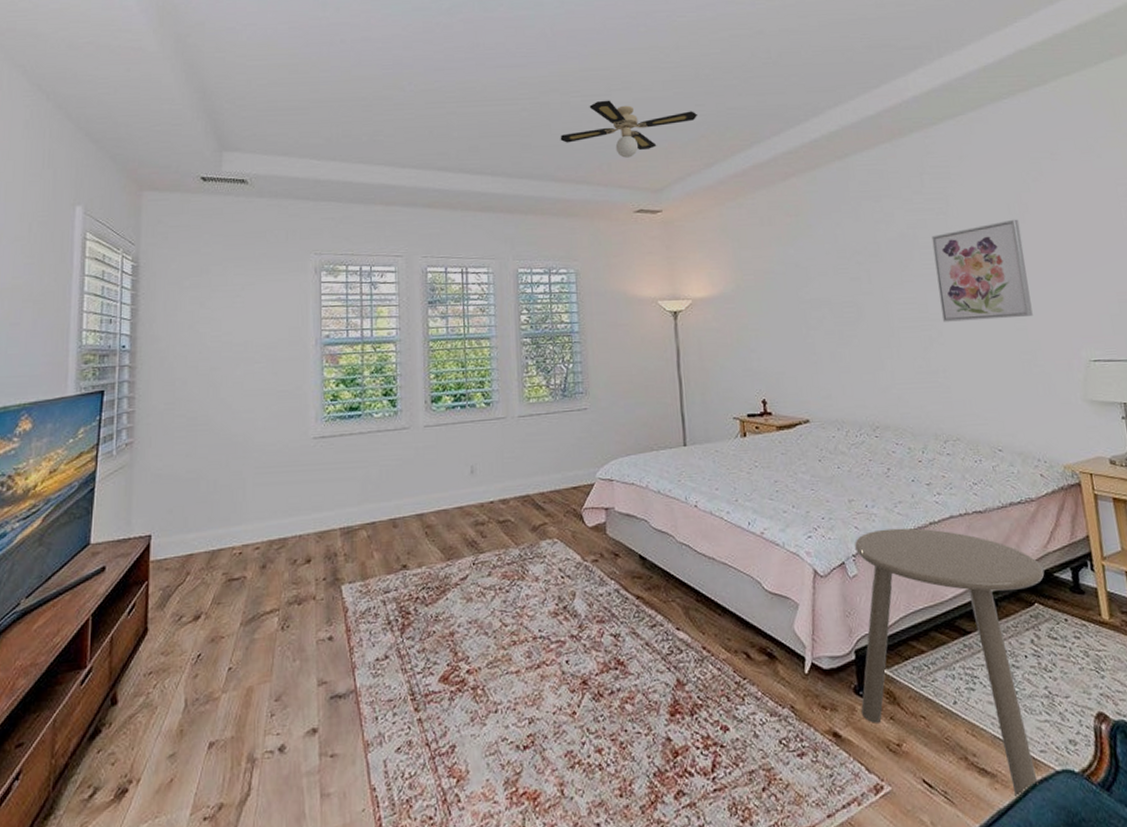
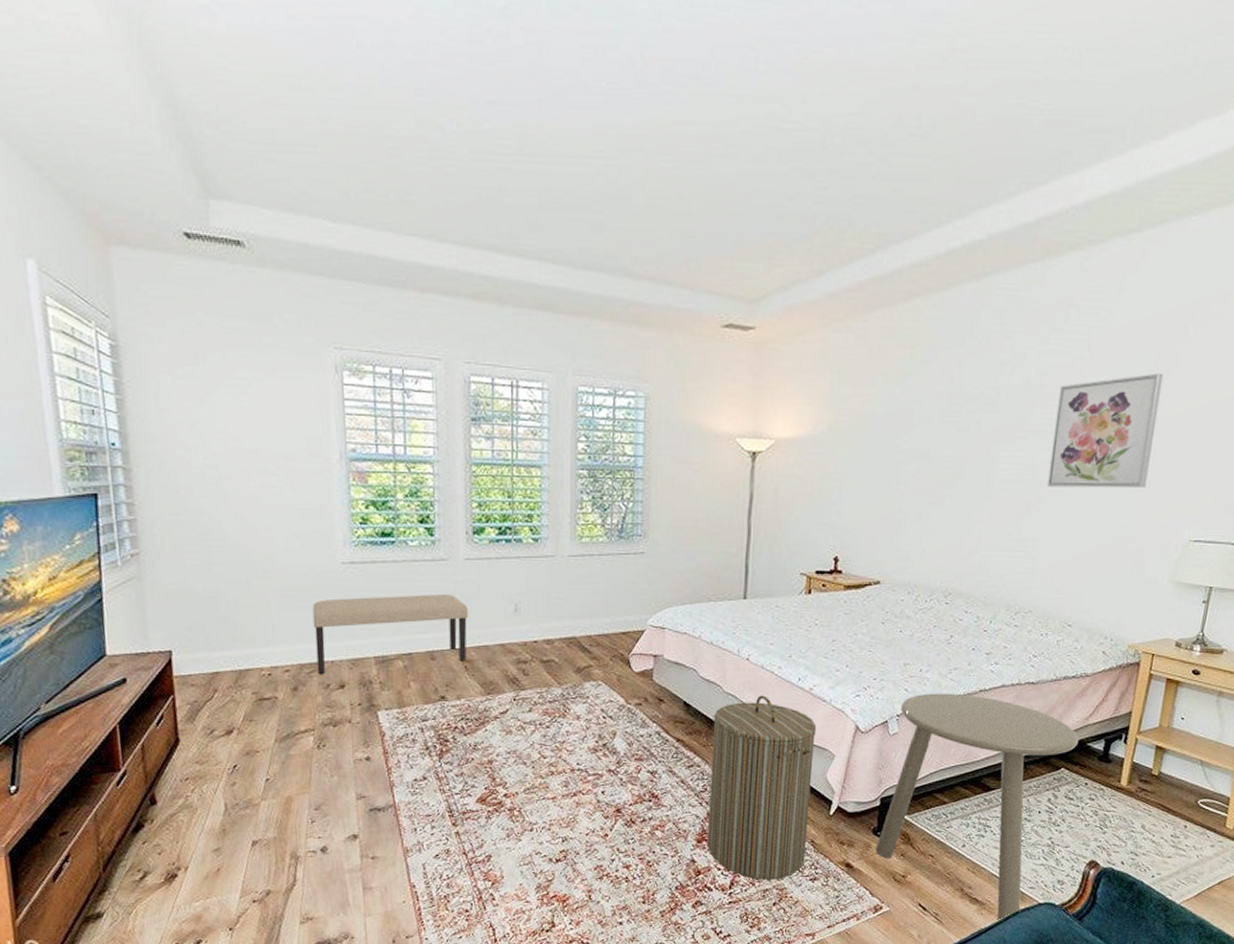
bench: none [284,461,428,551] -> present [312,594,469,675]
ceiling fan: present [560,100,698,158] -> none [641,169,817,254]
laundry hamper: none [670,543,788,759] -> present [707,695,817,880]

